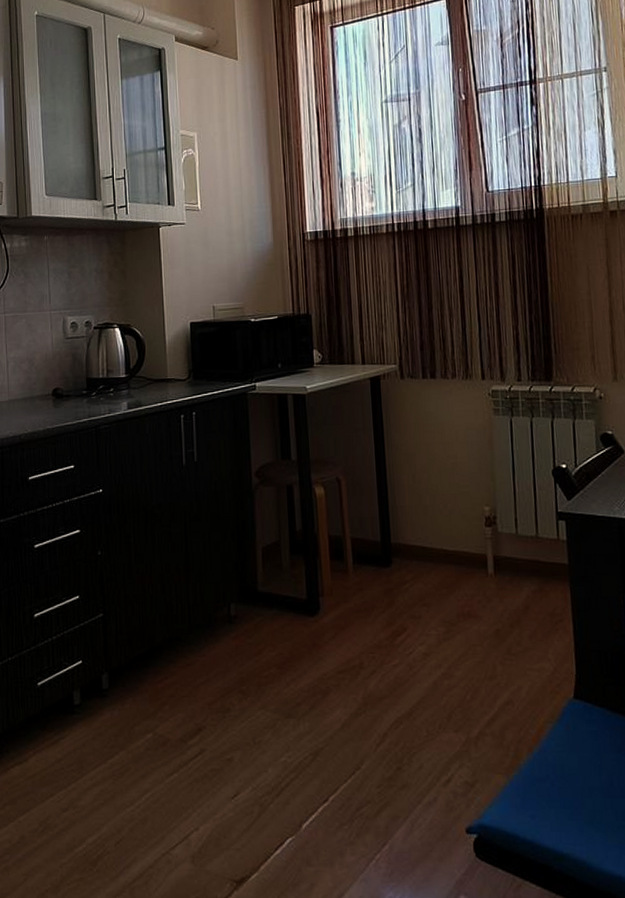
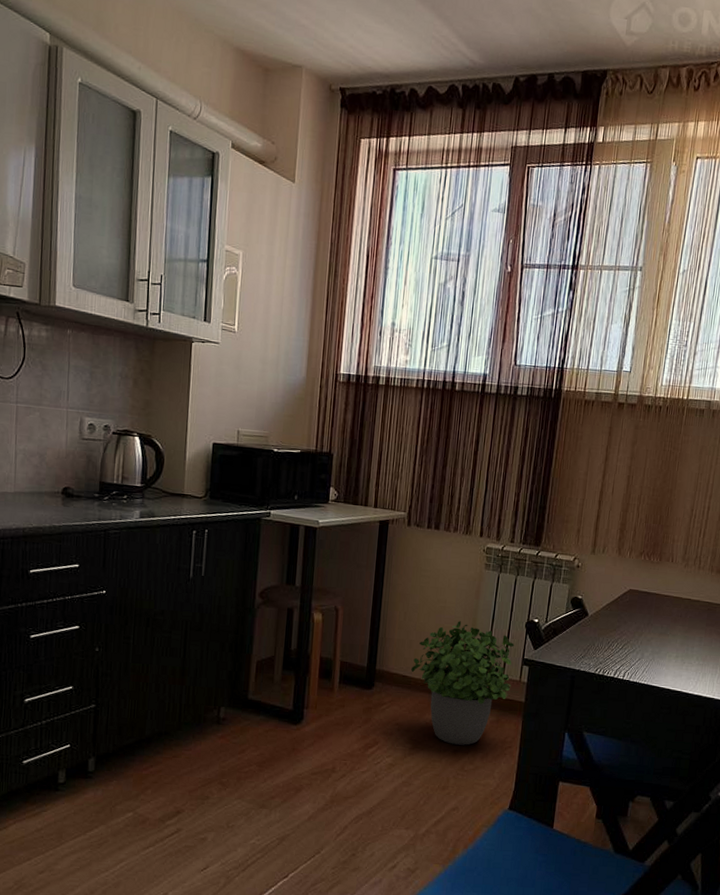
potted plant: none [430,477,549,623] -> present [411,621,514,745]

